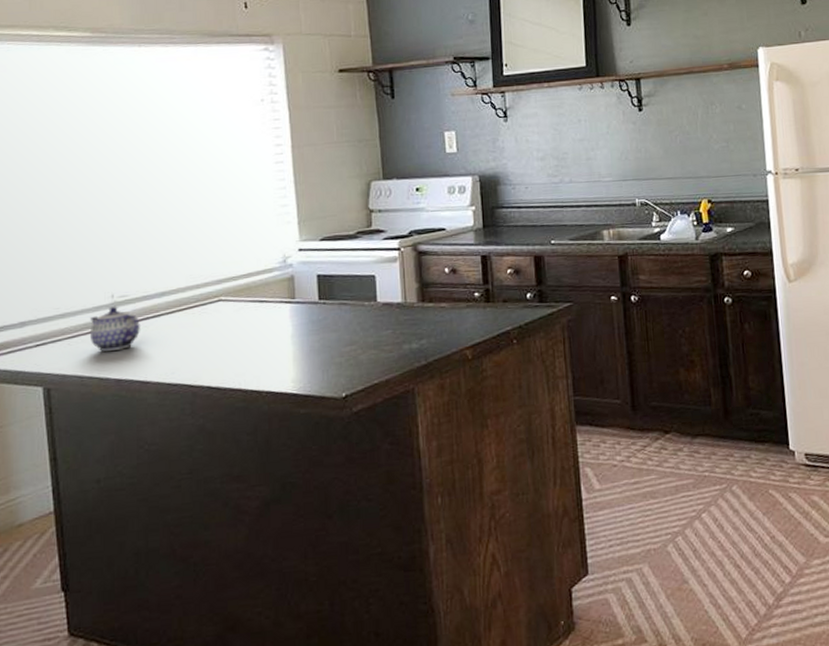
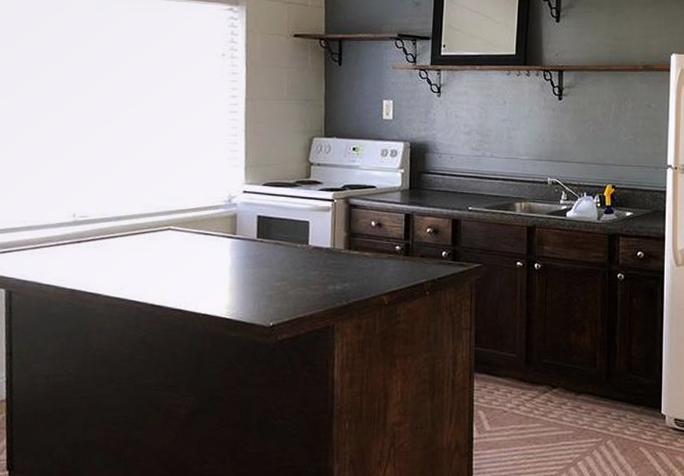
teapot: present [89,306,140,352] -> none [50,224,97,265]

